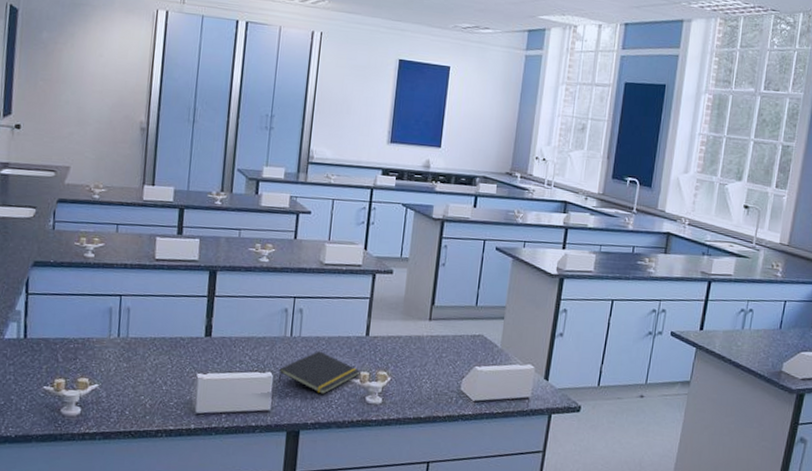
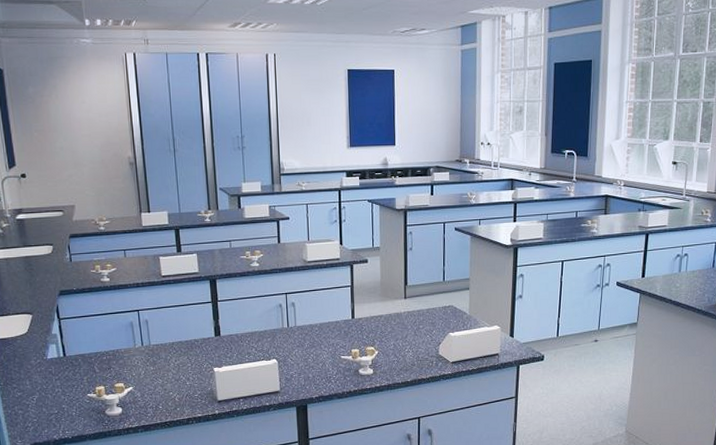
notepad: present [277,351,361,395] -> none [282,336,351,373]

